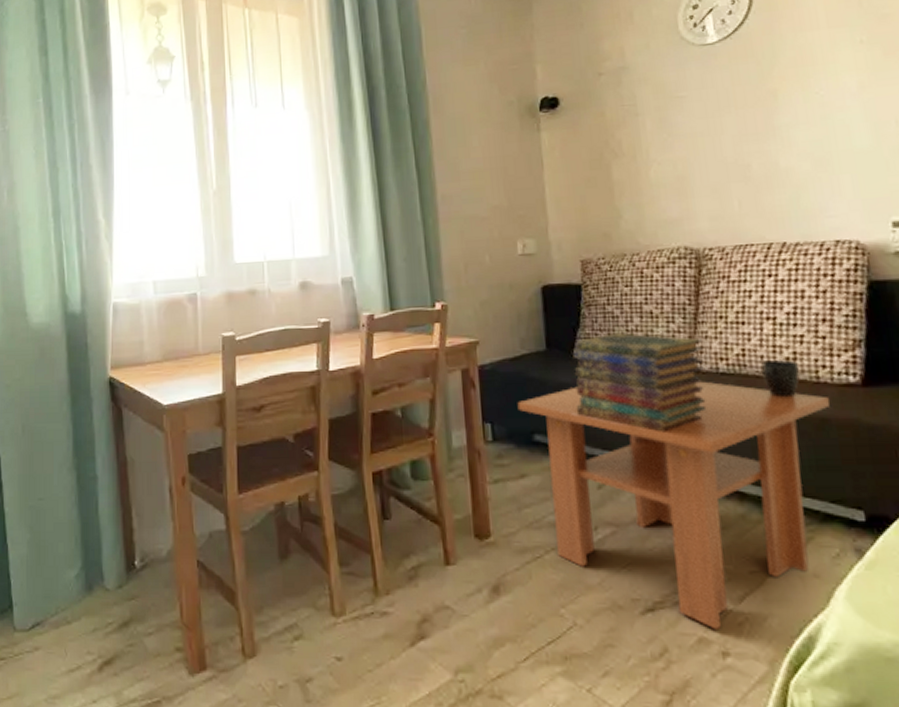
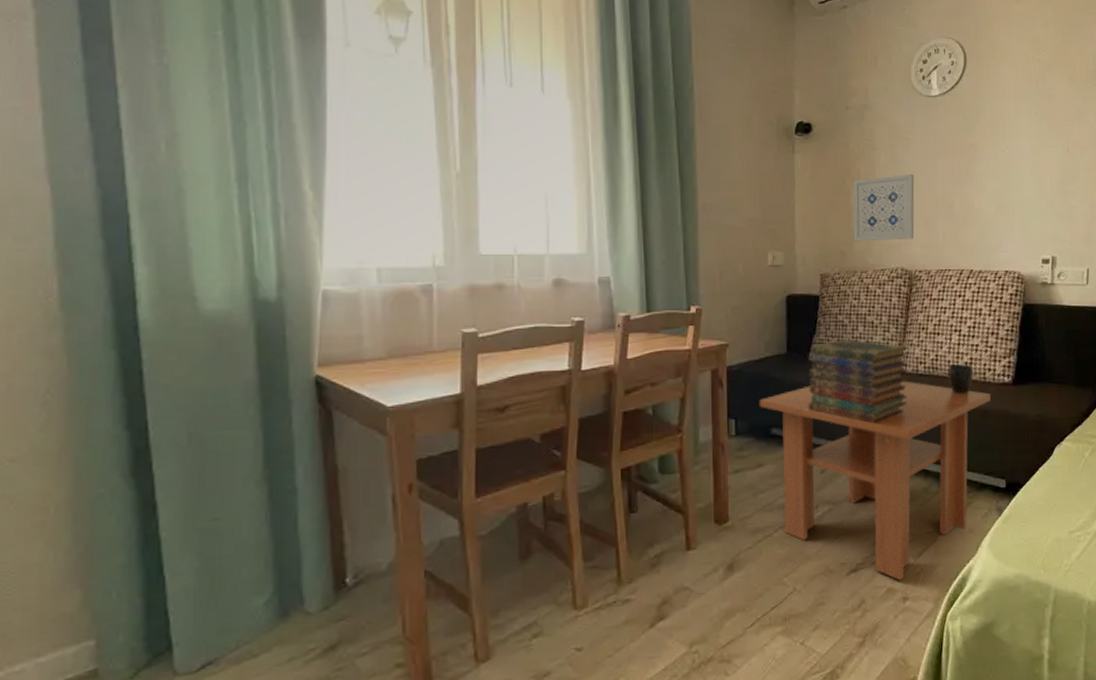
wall art: none [613,137,698,221] -> present [853,174,915,241]

